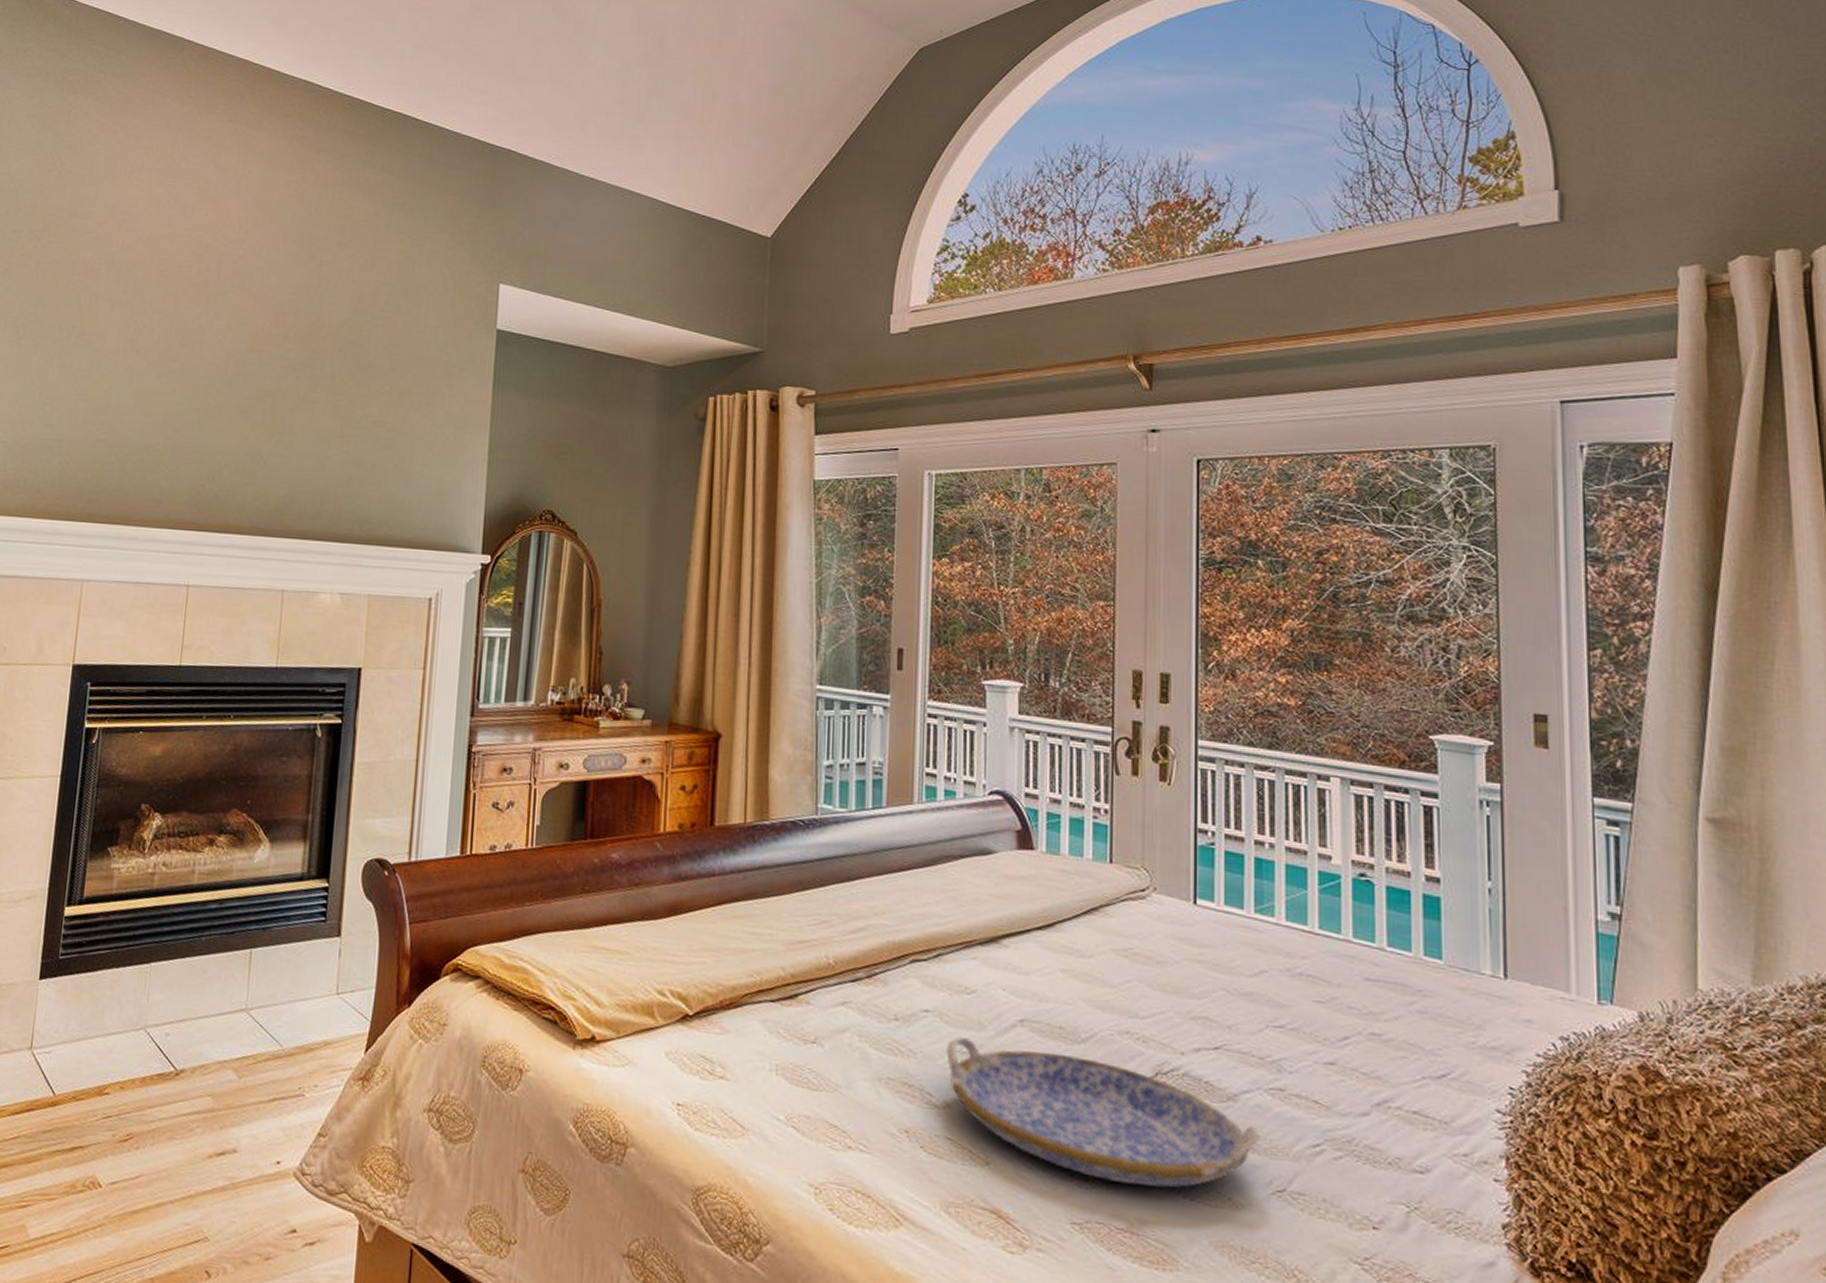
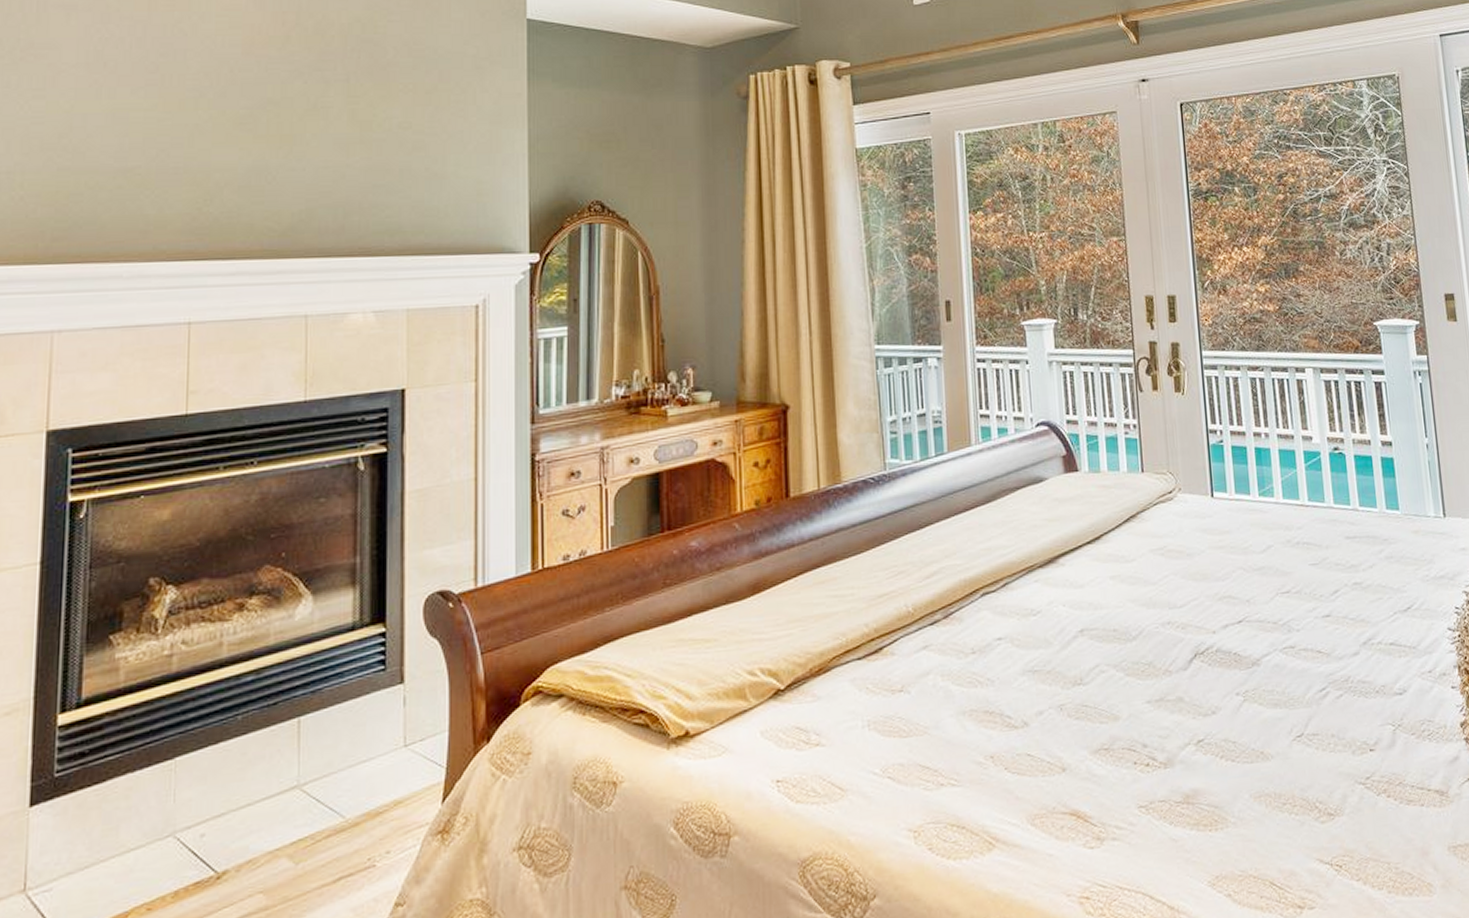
serving tray: present [946,1036,1260,1189] -> none [1020,654,1281,762]

